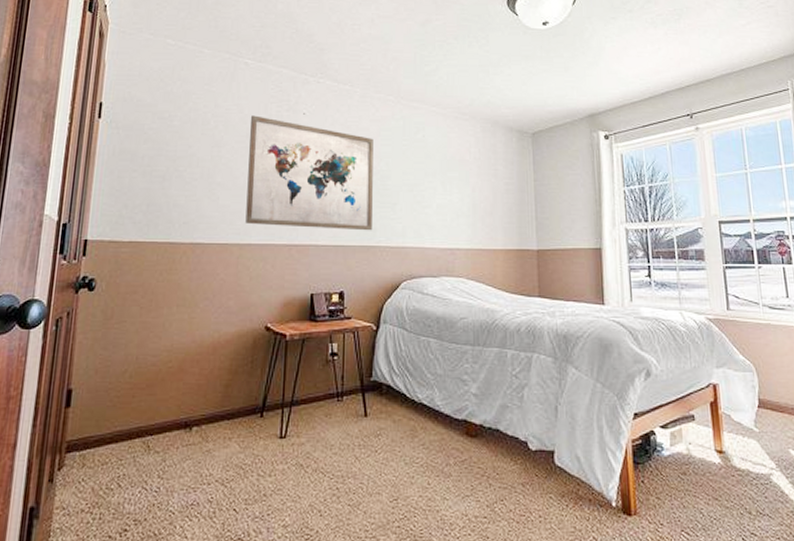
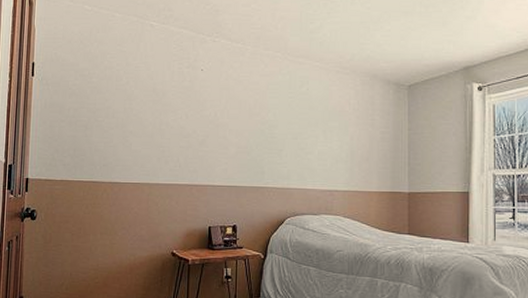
wall art: present [245,115,373,231] -> none [154,72,263,174]

